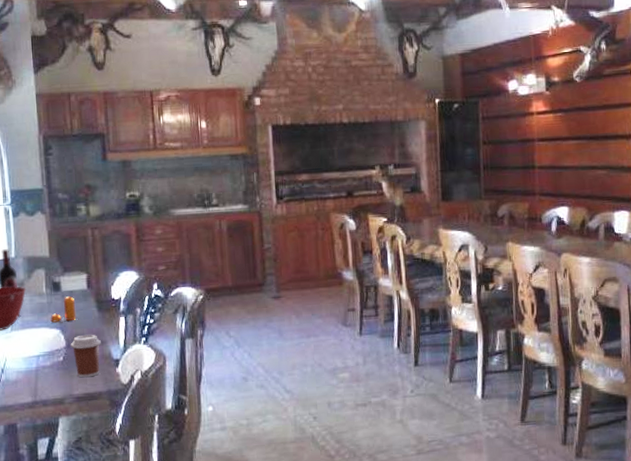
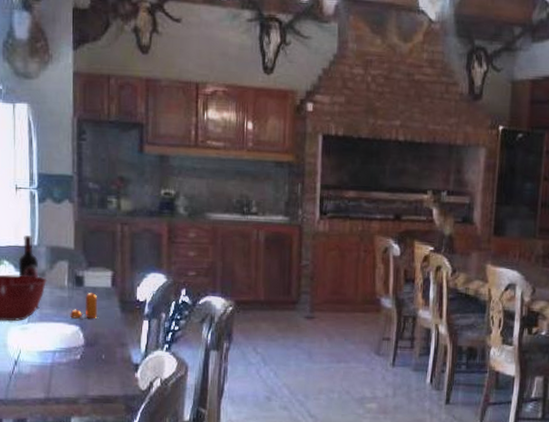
coffee cup: present [70,334,101,378] -> none [89,334,121,379]

